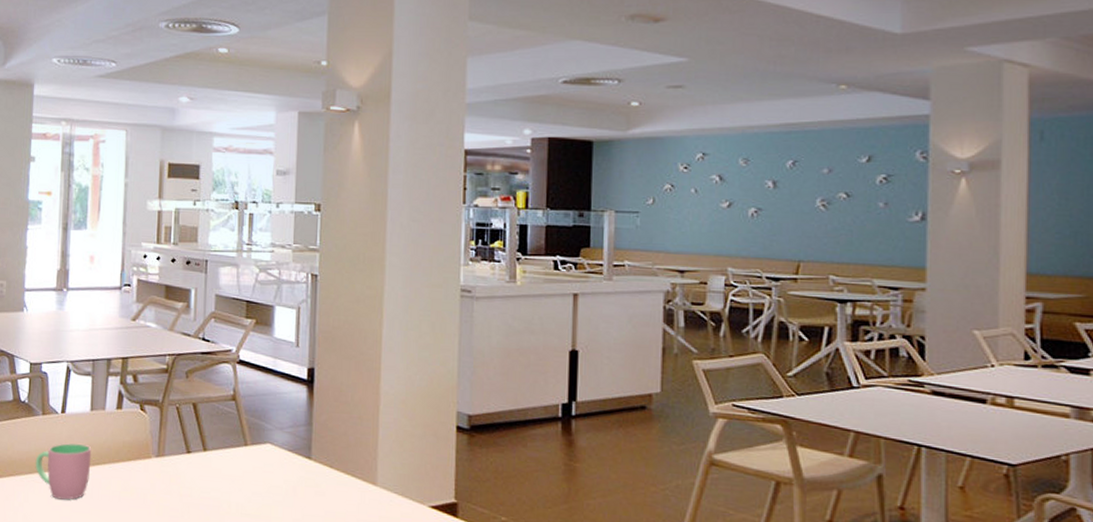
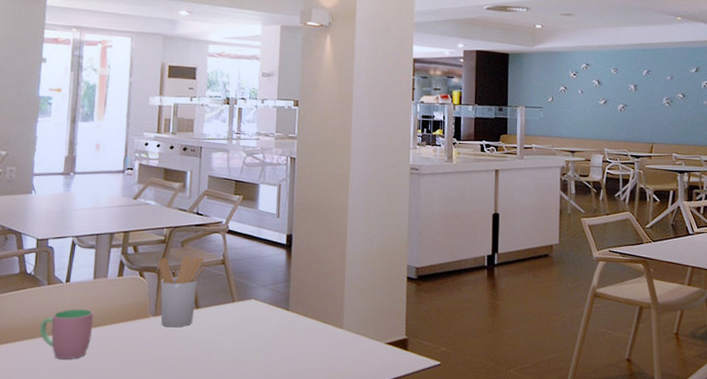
utensil holder: none [160,388,213,472] -> present [158,255,205,328]

